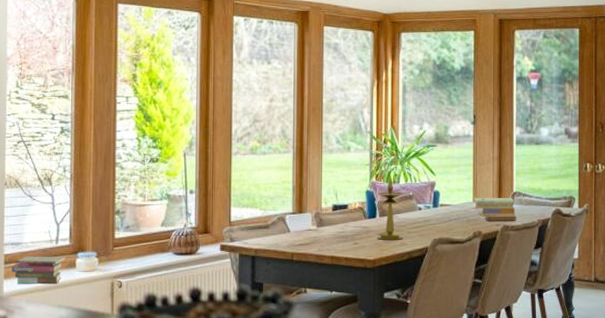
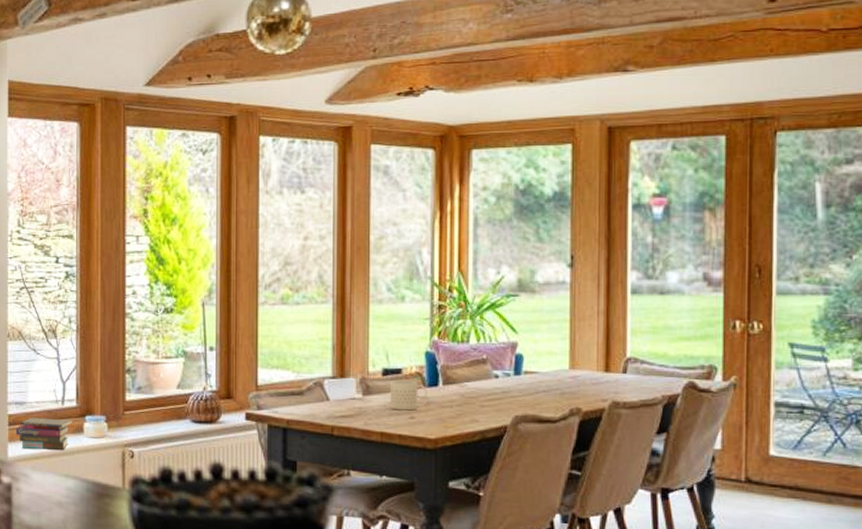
mug: none [339,213,368,238] -> present [390,379,428,411]
candlestick: present [378,178,404,240] -> none [440,336,475,415]
books: present [474,198,516,221] -> none [570,364,631,396]

